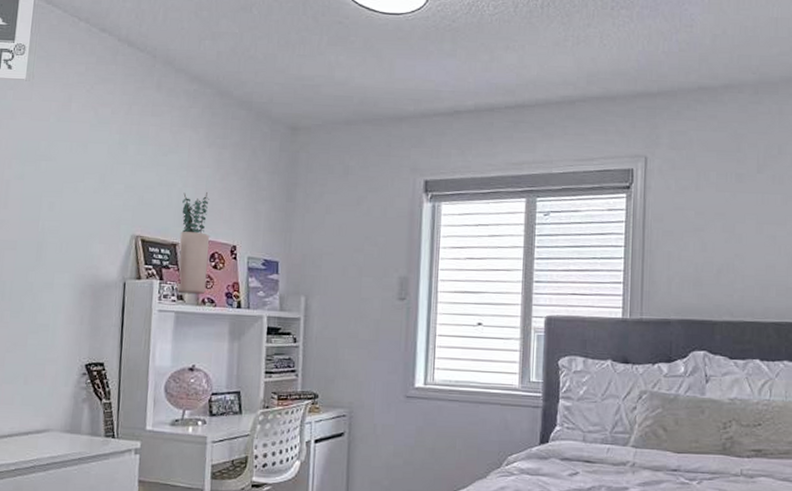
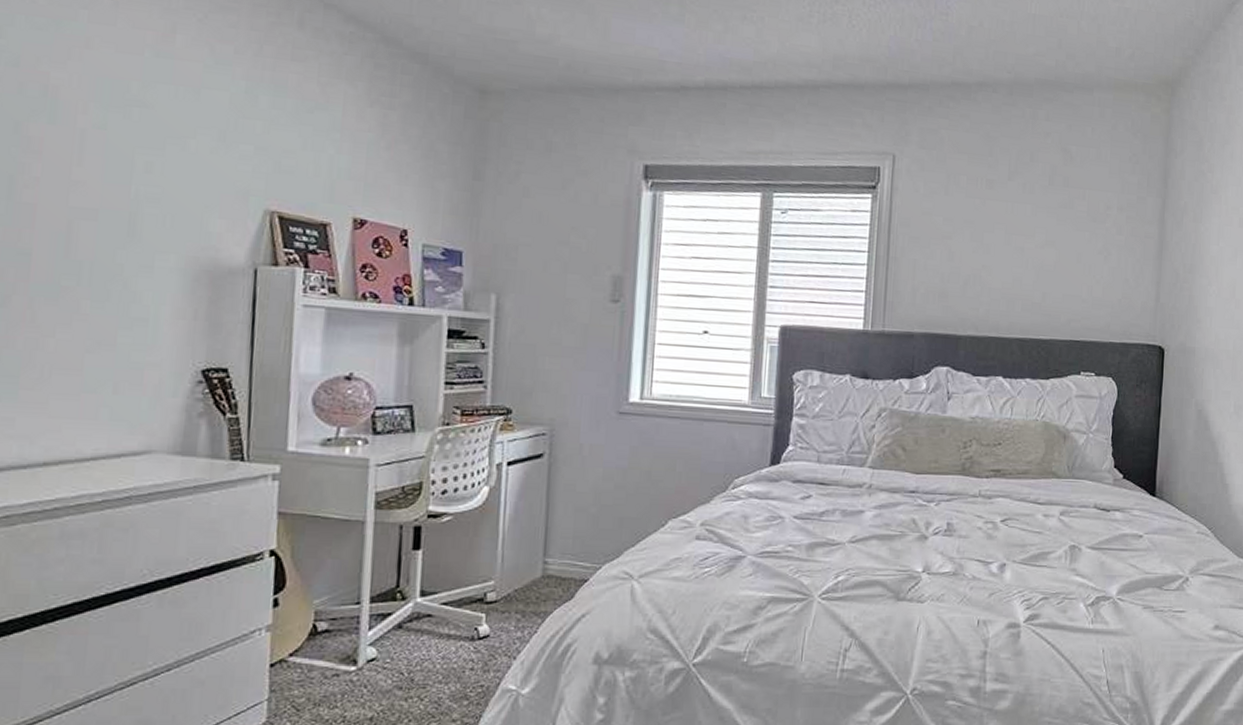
vase: present [176,192,210,295] -> none [327,161,373,288]

